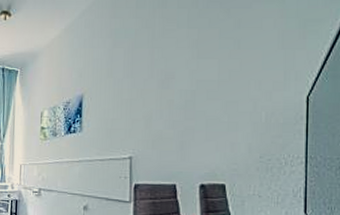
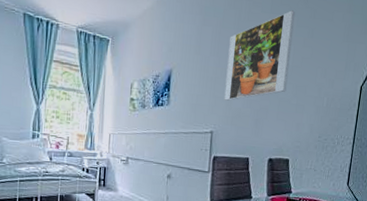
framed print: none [142,23,216,123] -> present [224,10,296,101]

